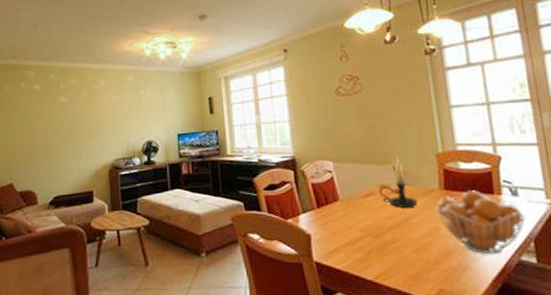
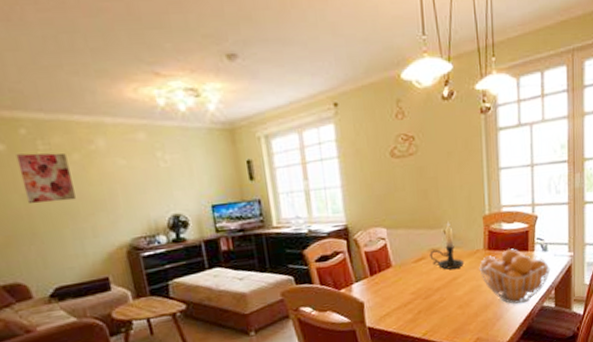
wall art: none [46,91,79,129] -> present [16,152,76,204]

